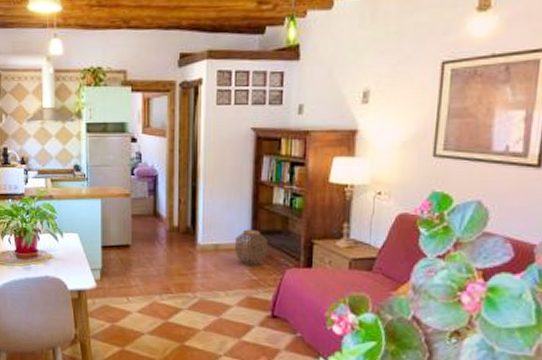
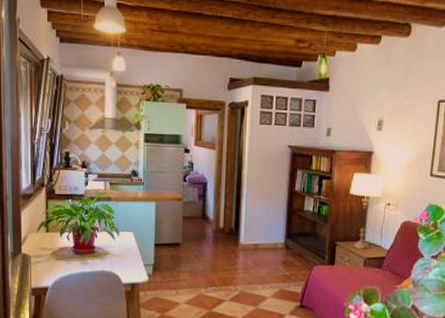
woven basket: present [234,229,269,266] -> none [271,231,300,264]

